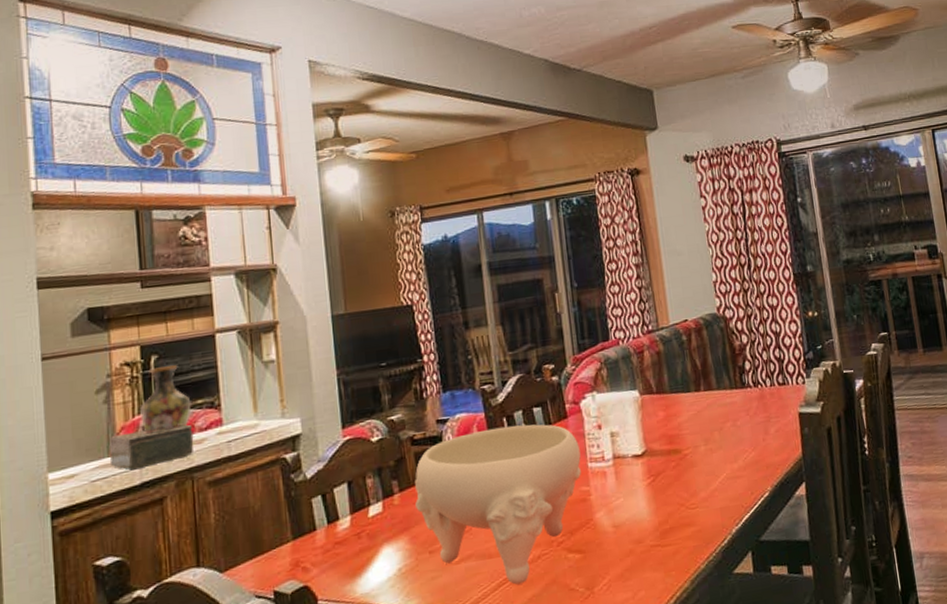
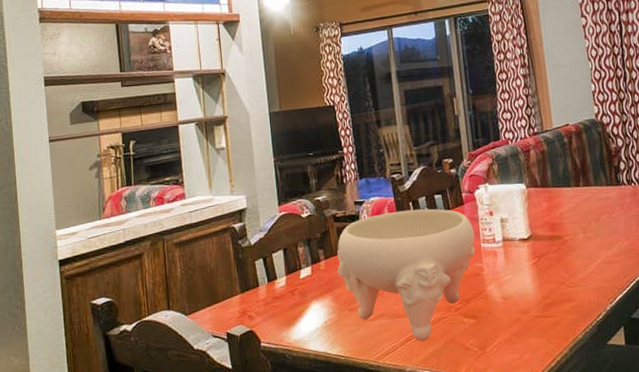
decorative box: present [108,423,194,470] -> none [100,195,164,230]
vase: present [140,365,191,432] -> none [123,149,161,201]

